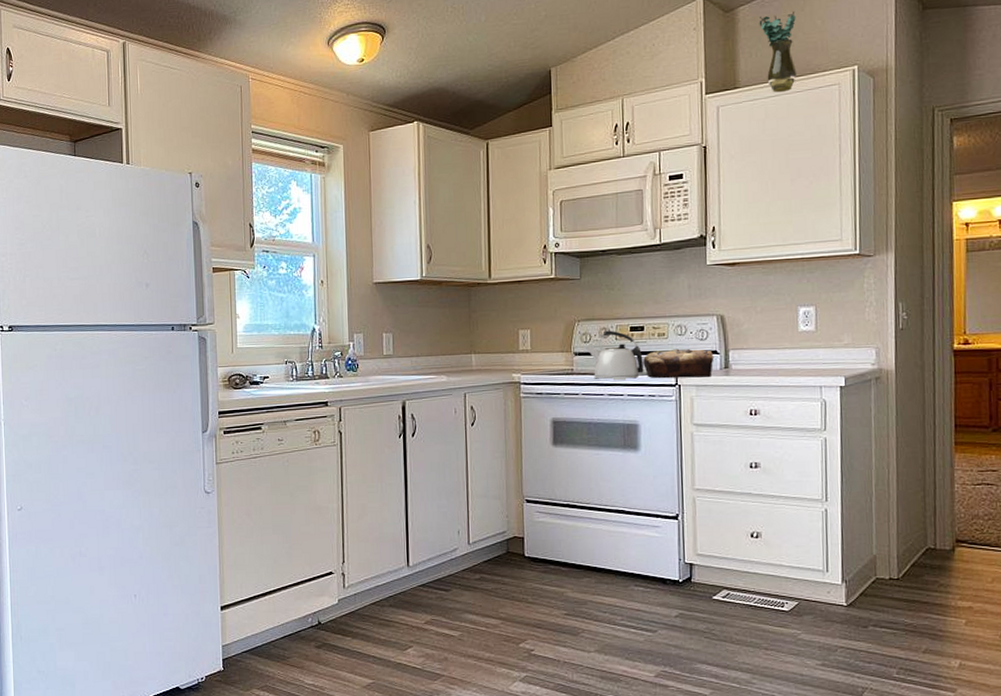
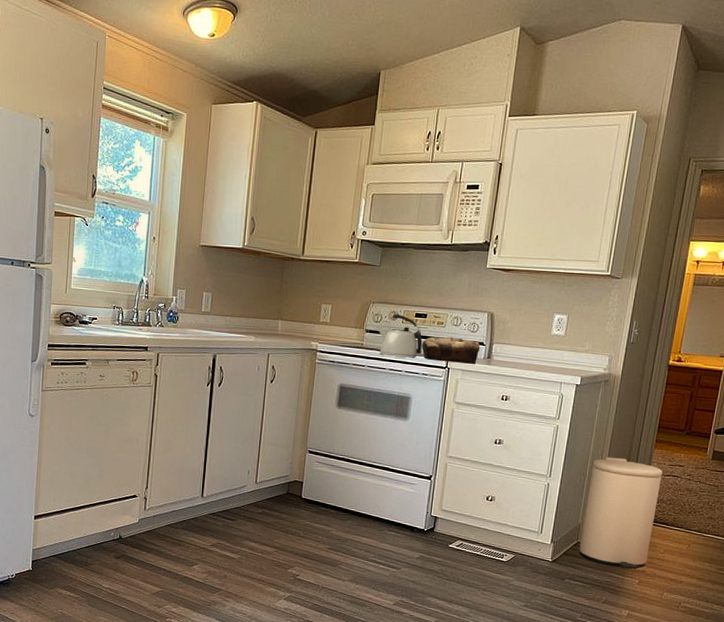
vase: present [759,11,797,93] -> none [561,53,595,125]
pedal bin: none [878,468,972,606] -> present [579,456,663,569]

